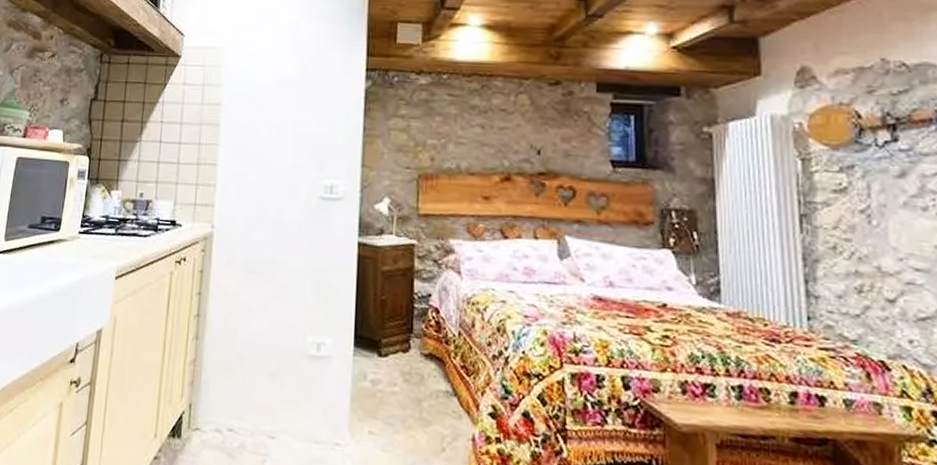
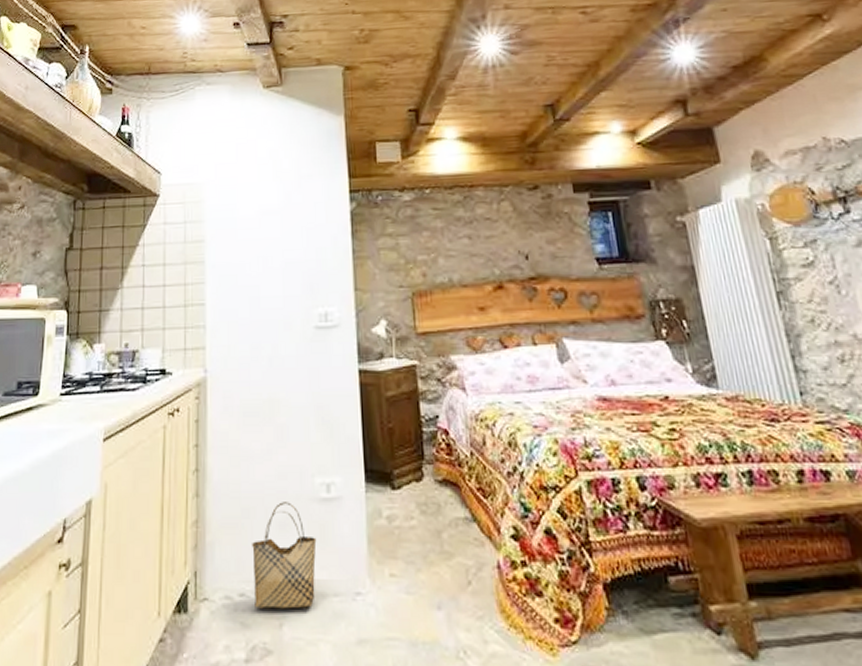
woven basket: none [241,354,303,450] -> present [252,502,317,609]

